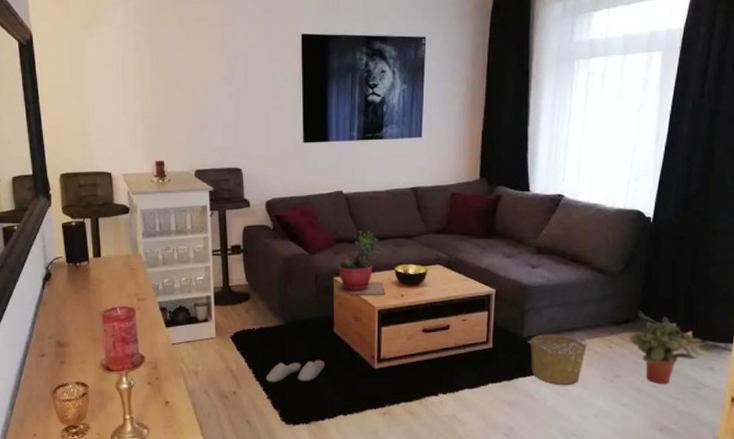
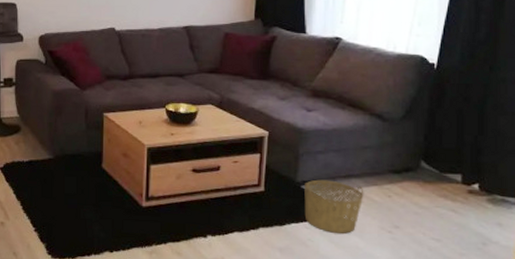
slippers: present [265,360,325,383] -> none [33,195,93,217]
succulent plant: present [335,230,386,296] -> none [105,67,156,134]
potted plant: present [629,316,703,384] -> none [409,167,490,238]

